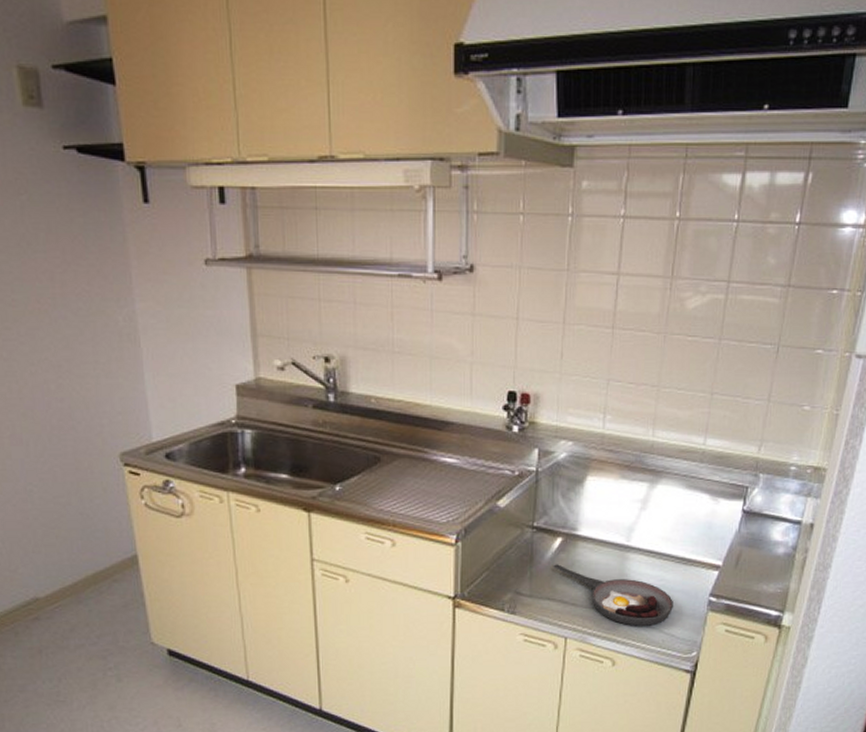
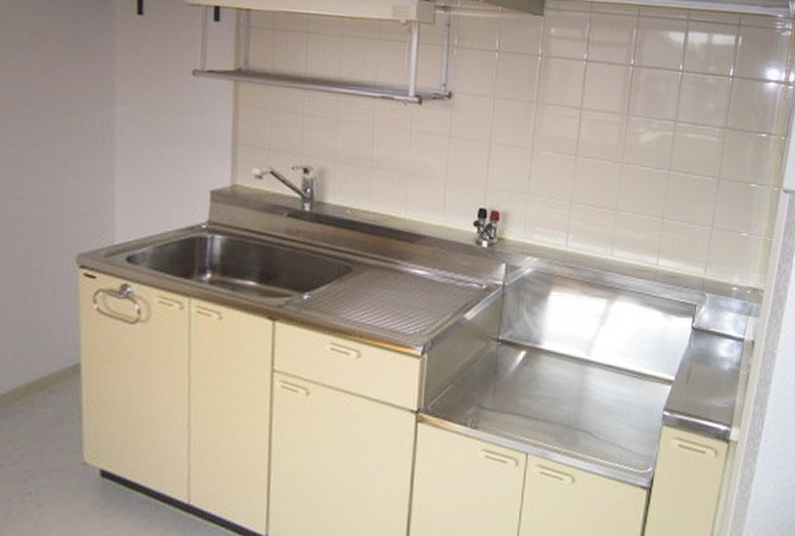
frying pan: present [553,564,674,626] -> none [516,378,631,441]

